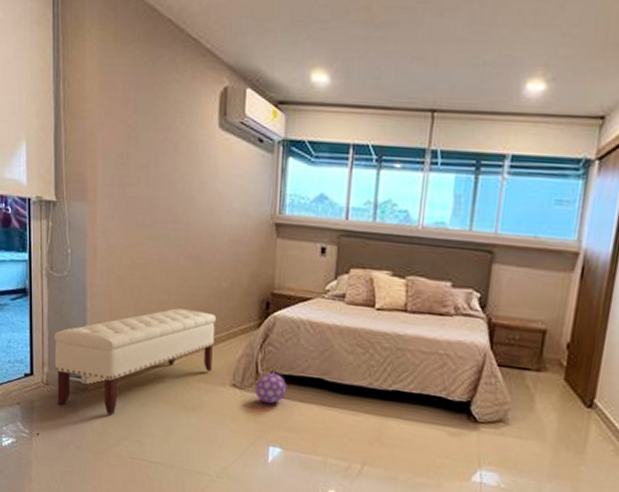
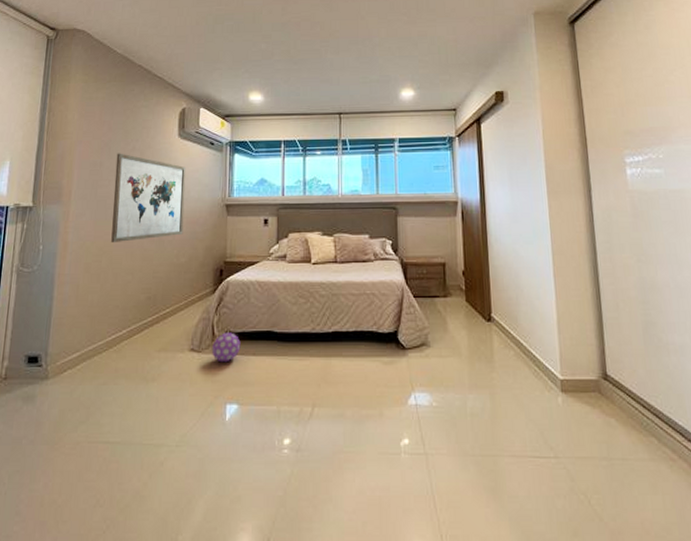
bench: present [53,308,217,416] -> none [14,286,176,400]
wall art: none [144,143,229,256] -> present [111,153,186,243]

